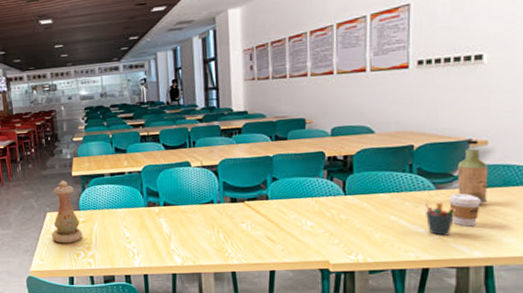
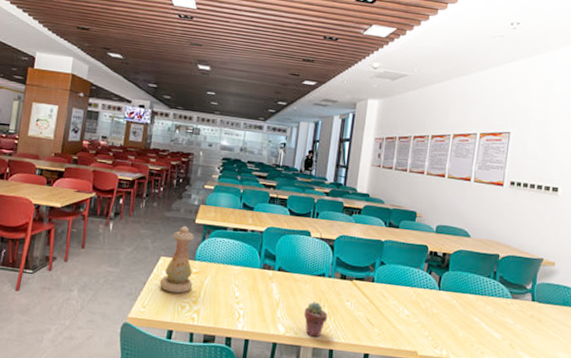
potted succulent: none [198,229,225,263] -> present [303,302,328,337]
pen holder: present [424,201,455,236] -> none [501,308,525,343]
coffee cup: present [449,194,481,227] -> none [520,305,545,338]
bottle: present [458,140,488,203] -> none [529,259,553,318]

